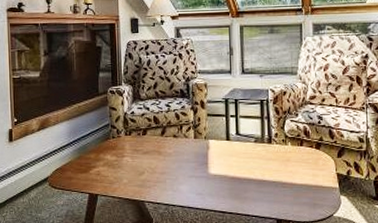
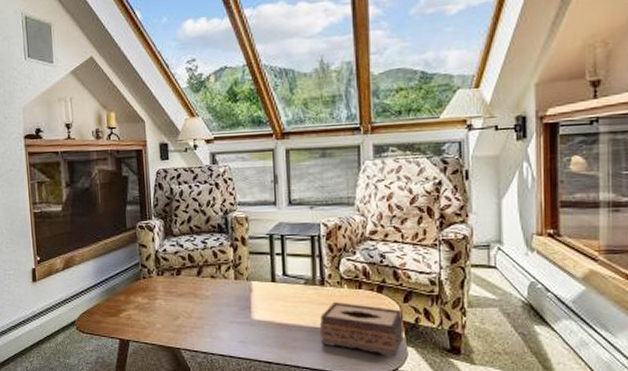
tissue box: none [267,157,338,205] -> present [319,301,405,357]

